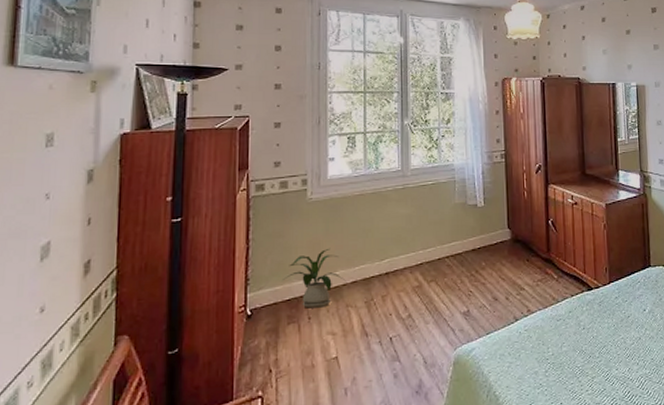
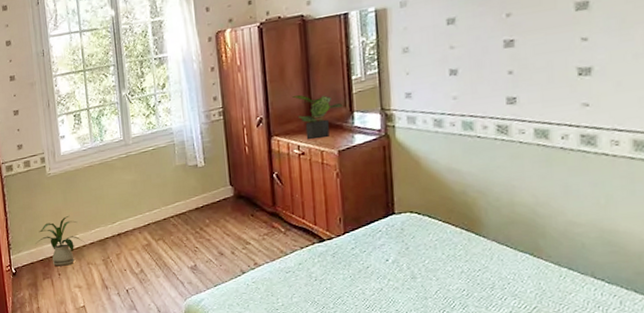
potted plant: none [568,149,611,191] -> present [292,95,344,140]

